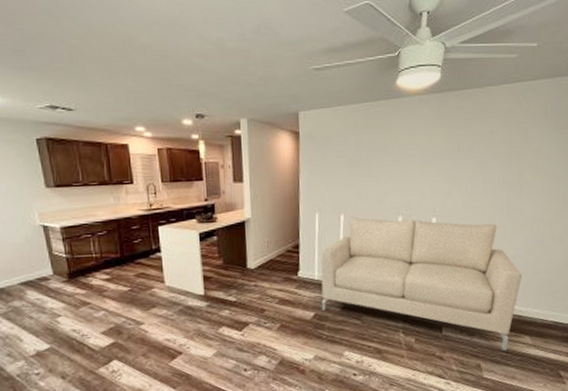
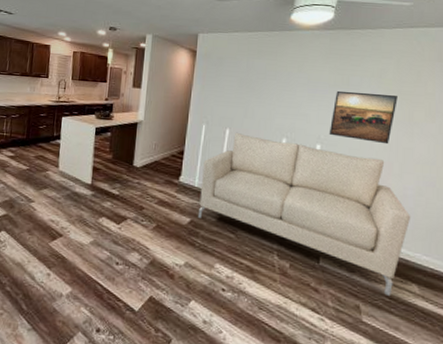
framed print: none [443,157,507,208] -> present [329,90,398,145]

